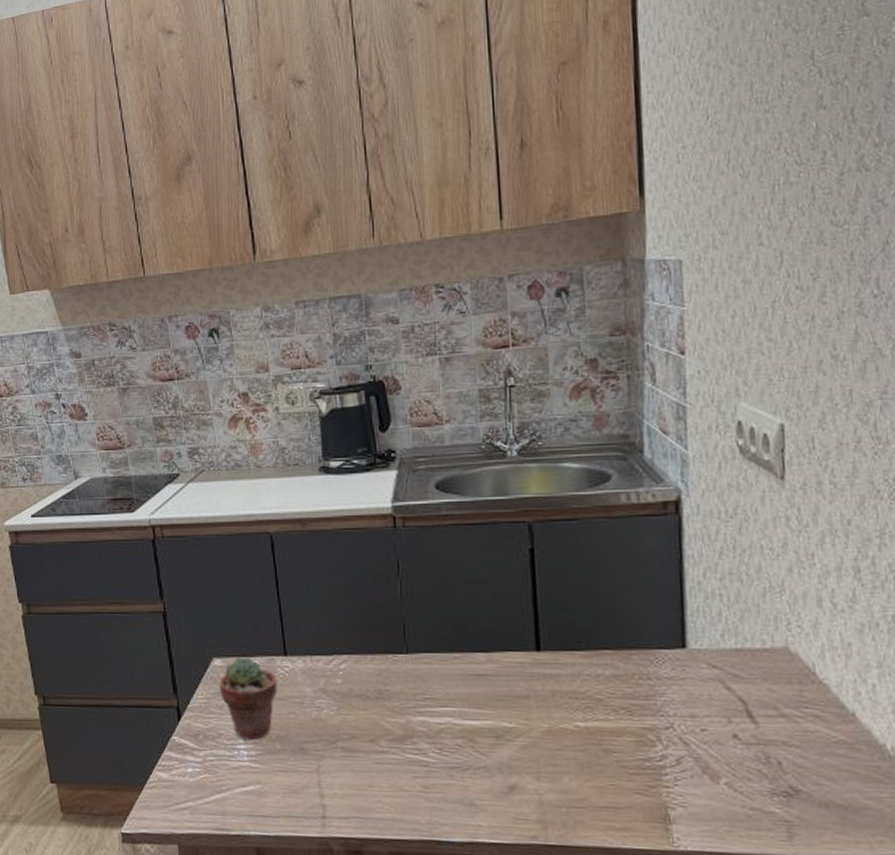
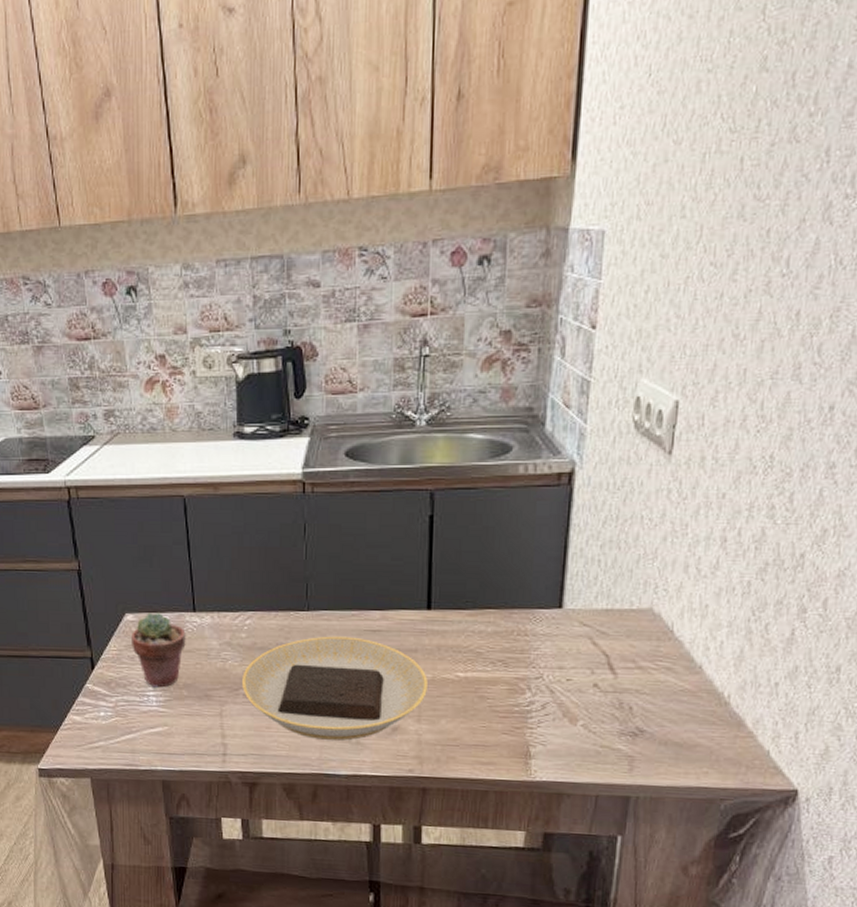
plate: none [340,681,545,802] -> present [242,636,428,741]

